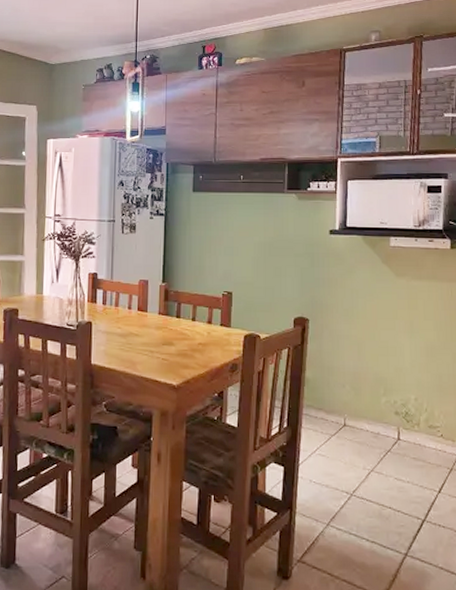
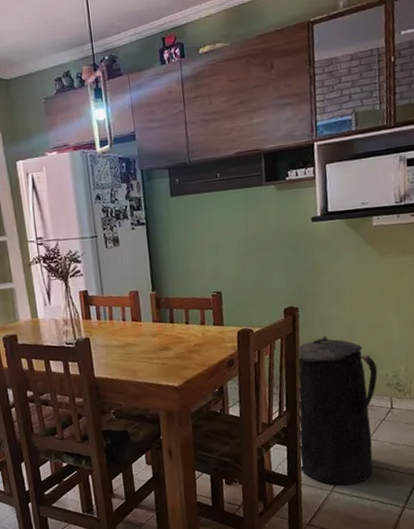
trash can: none [295,351,386,519] -> present [297,335,378,485]

